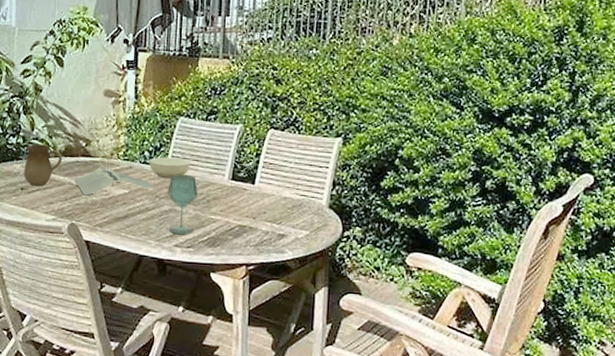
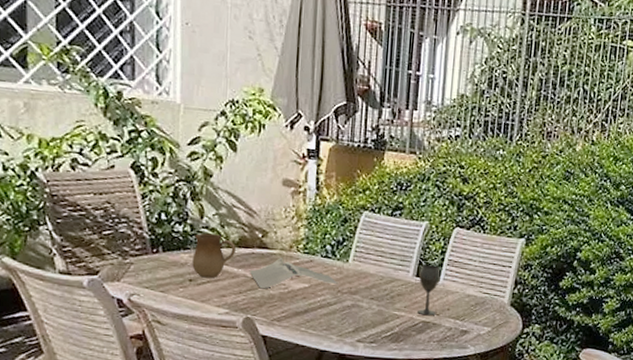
bowl: present [149,156,191,179] -> none [330,251,375,274]
wine glass: present [167,174,198,234] -> none [350,269,382,330]
wine glass: none [234,167,256,220] -> present [417,264,440,316]

